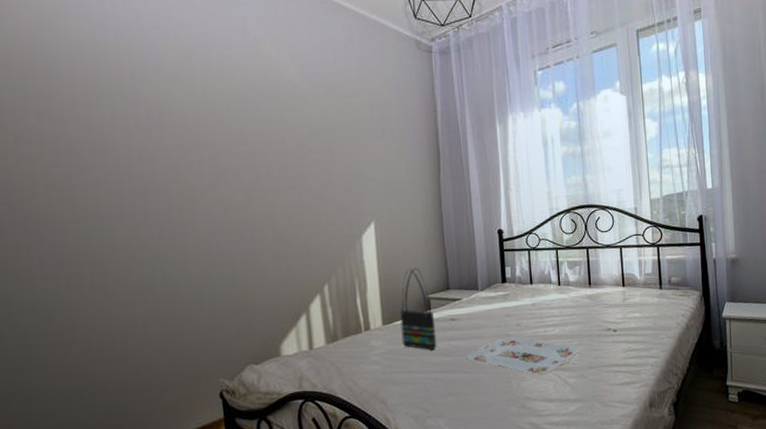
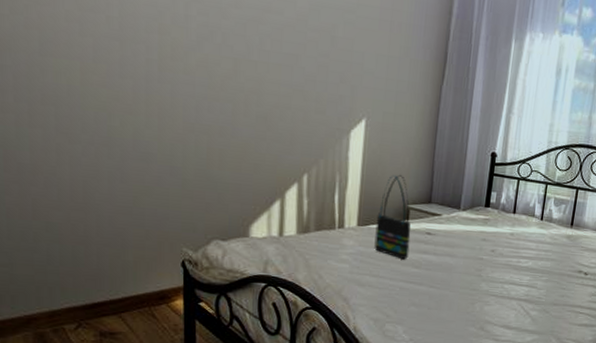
serving tray: present [466,336,579,375] -> none [435,261,547,302]

